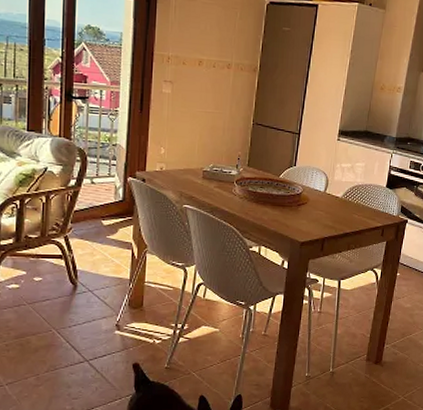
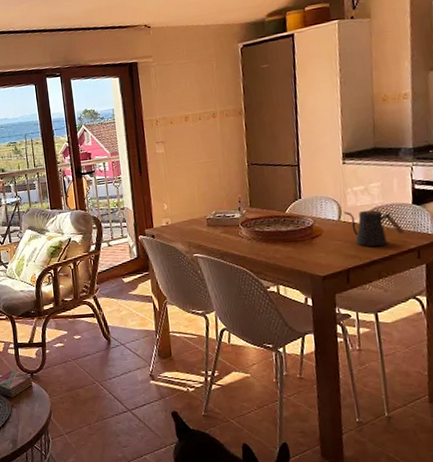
kettle: none [330,185,376,221] -> present [344,210,405,247]

